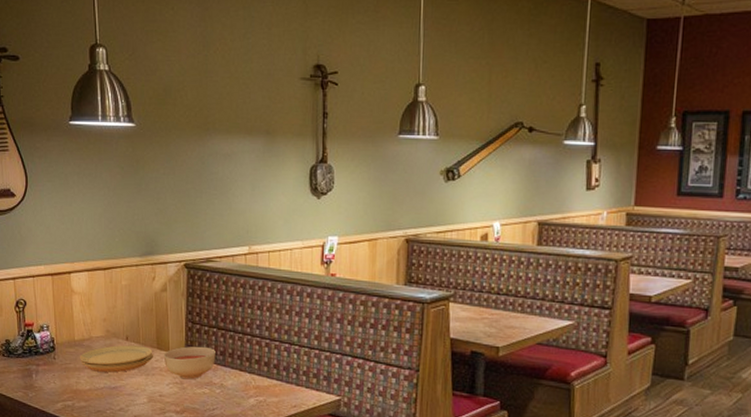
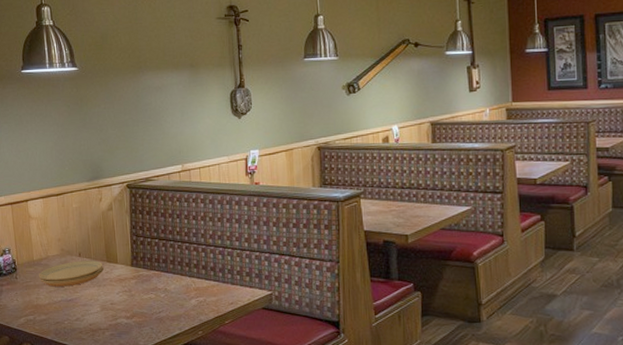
bowl: present [163,346,216,380] -> none [112,256,159,287]

